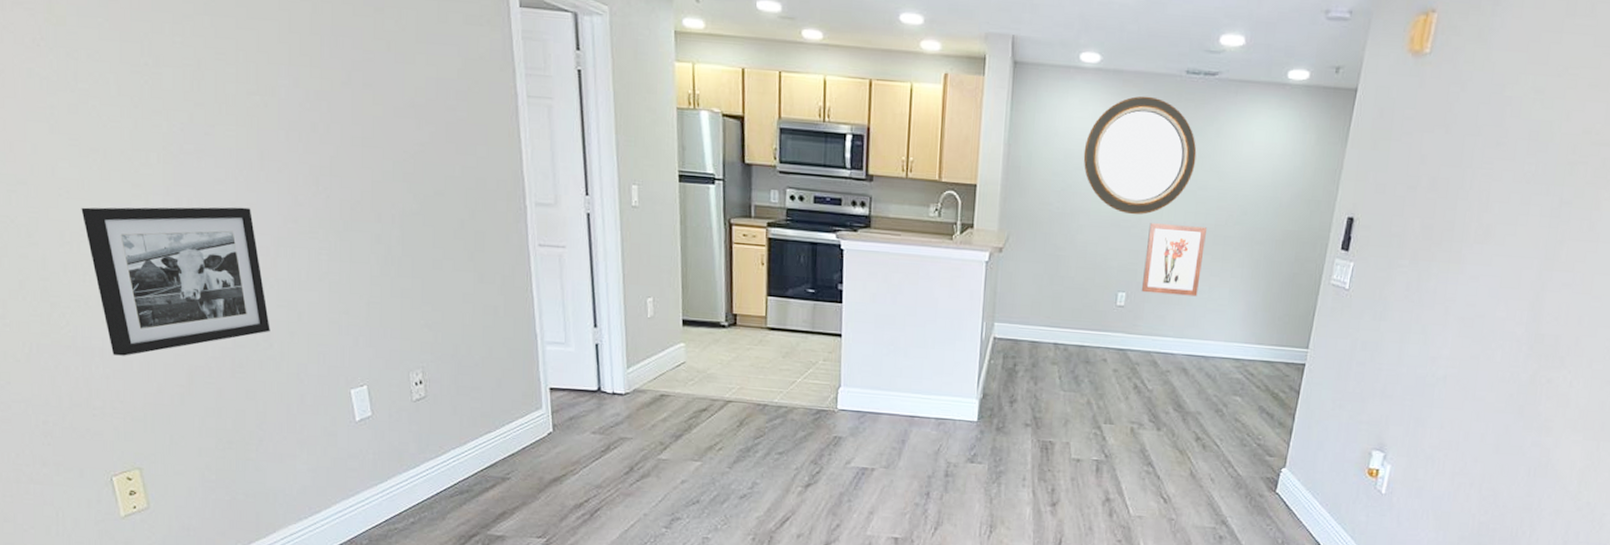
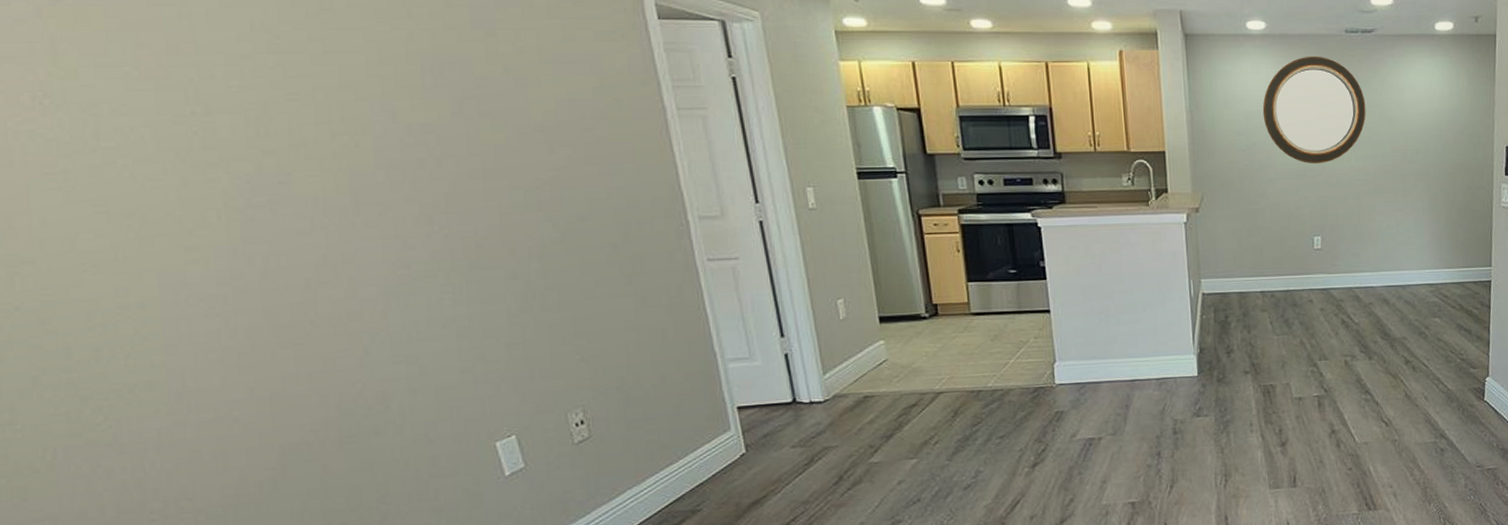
picture frame: present [81,207,270,356] -> none [115,259,386,447]
wall art: present [1141,223,1206,297] -> none [1333,168,1387,234]

